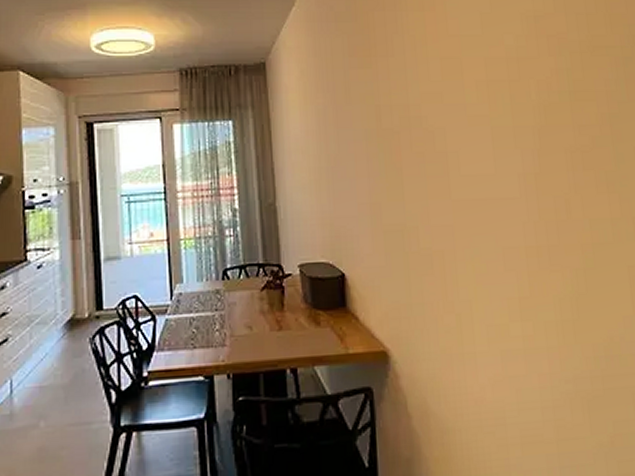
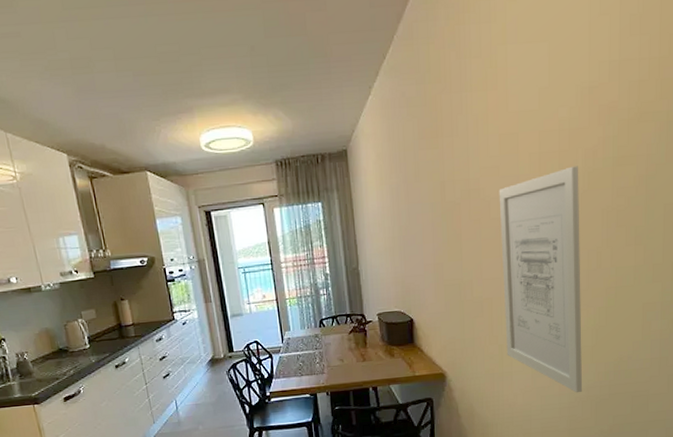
wall art: none [443,98,569,387] -> present [499,166,583,393]

